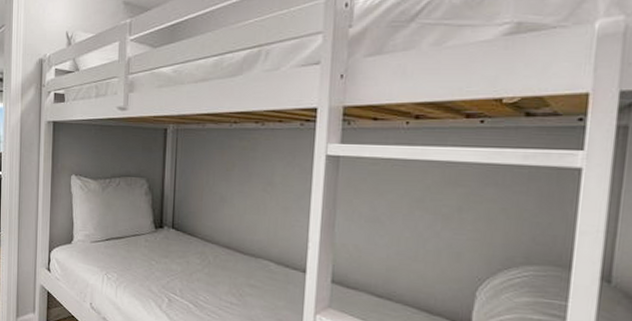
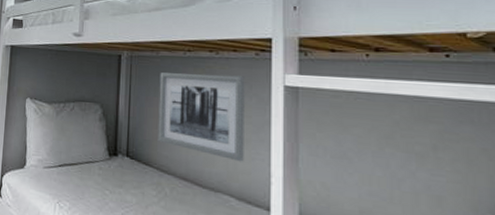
wall art: none [202,145,289,229] -> present [158,72,245,162]

